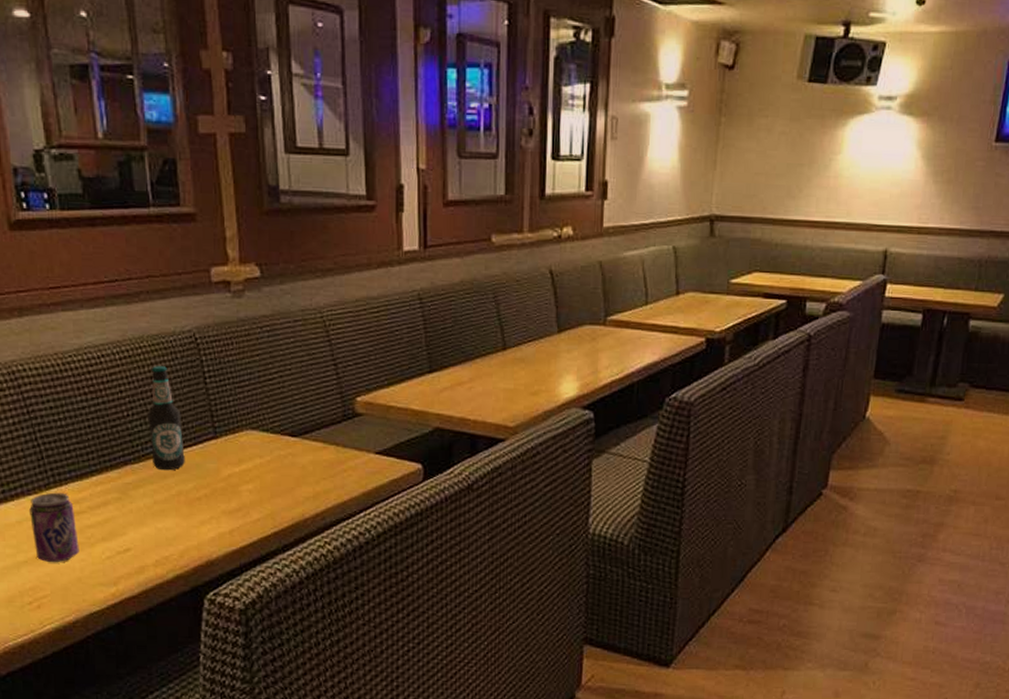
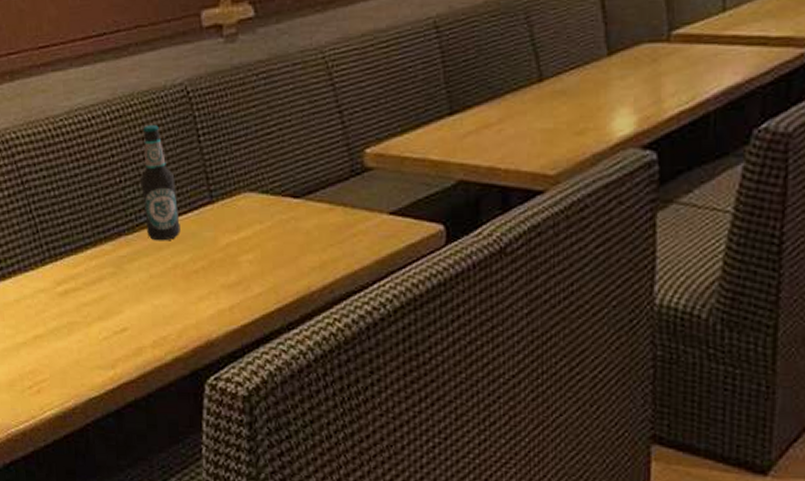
beverage can: present [29,492,79,563] -> none [27,268,76,344]

